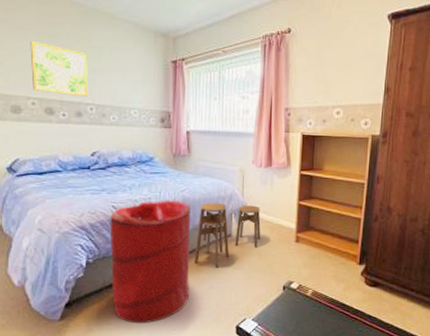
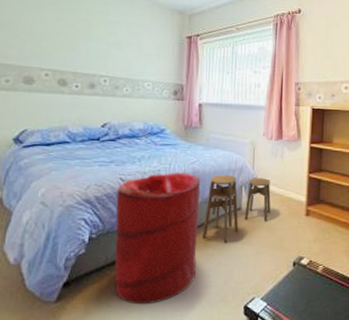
wall art: present [30,40,89,97] -> none [47,14,104,70]

